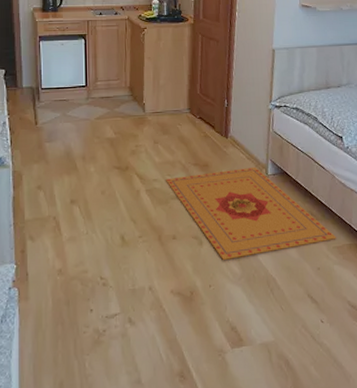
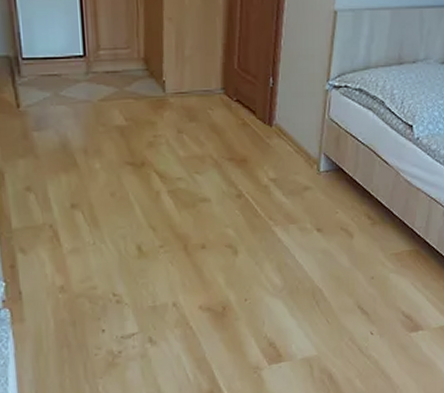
doormat: present [166,166,336,260] -> none [193,162,395,271]

